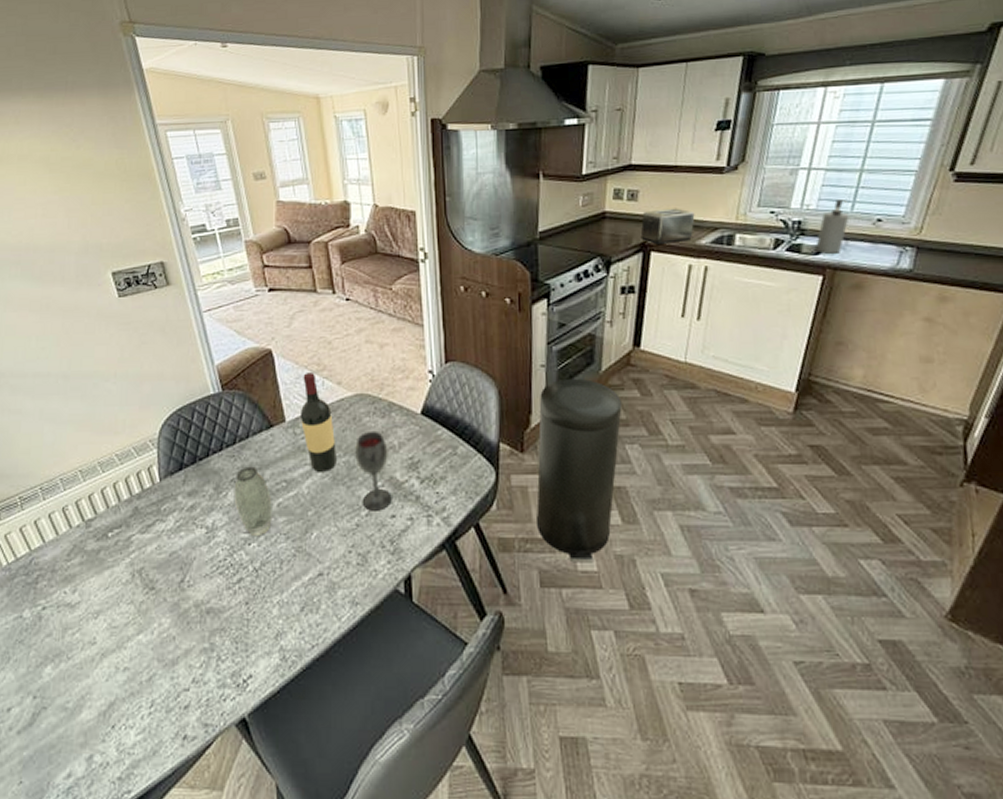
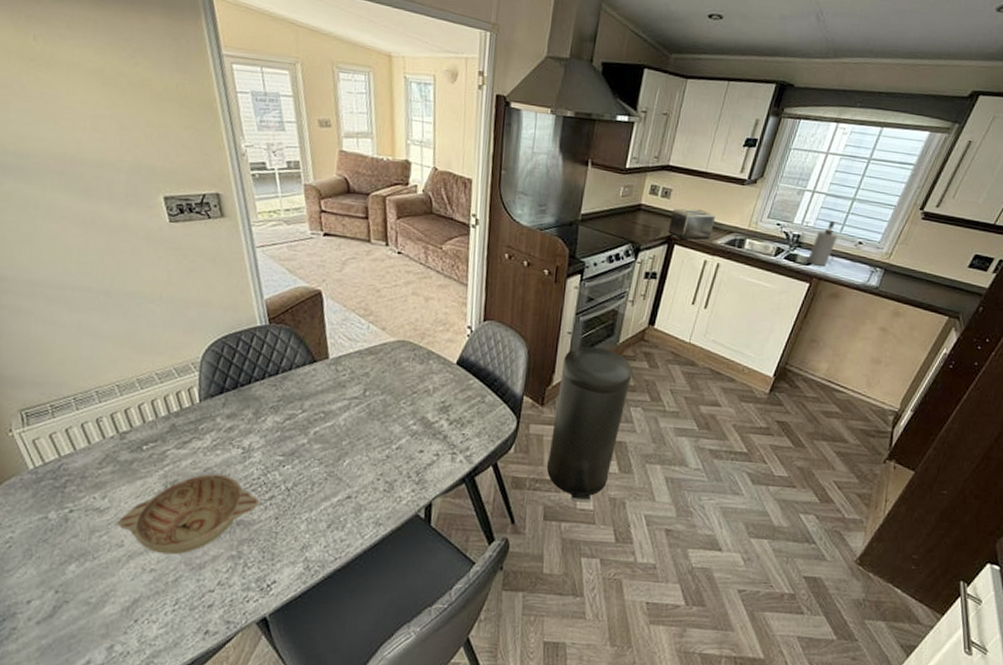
decorative bowl: none [87,557,227,651] -> present [115,473,259,555]
vase: present [234,466,272,537] -> none [272,396,309,460]
wine bottle: present [299,373,336,472] -> none [343,316,375,407]
wine glass: present [355,430,392,511] -> none [392,374,423,446]

